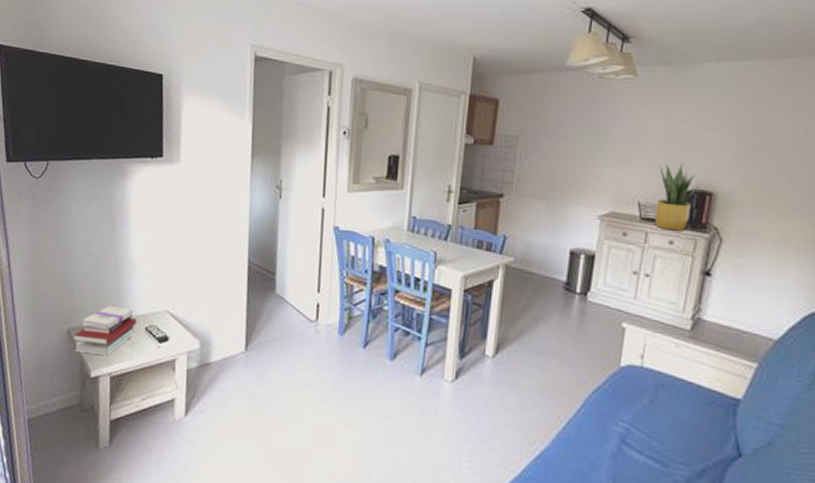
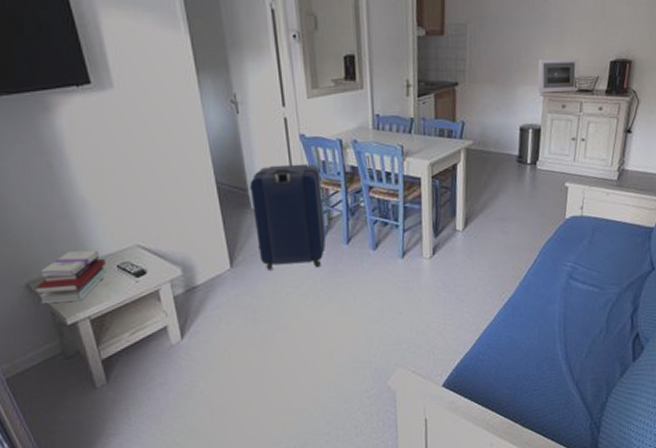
suitcase: none [274,253,348,368] -> present [249,163,326,270]
picture frame: none [594,179,646,220] -> present [538,57,580,94]
planter: present [655,163,700,231] -> none [587,36,622,98]

